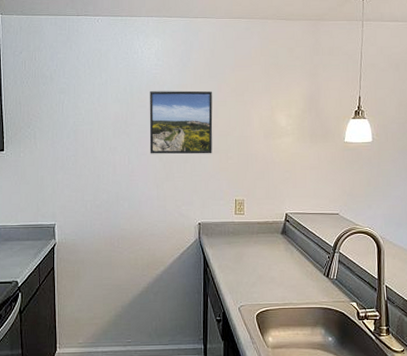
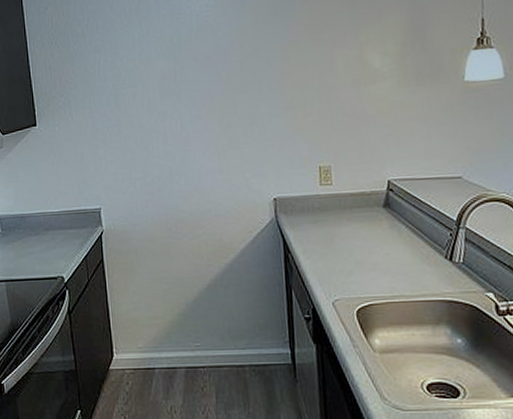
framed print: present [149,90,213,154] -> none [201,31,286,117]

